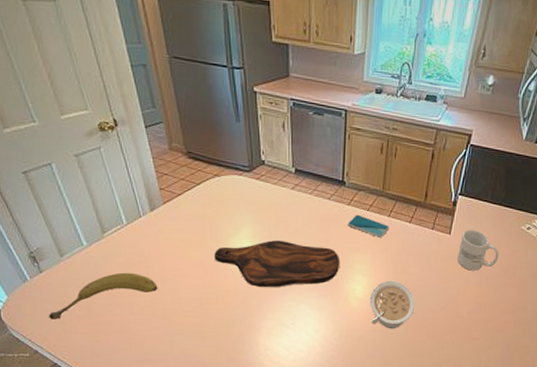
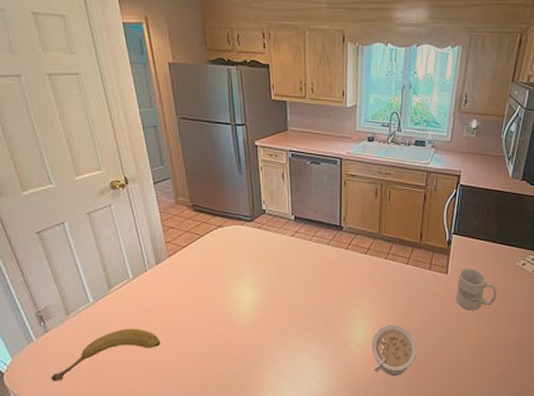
cutting board: present [214,240,340,288] -> none [217,288,341,338]
smartphone: present [347,214,390,238] -> none [346,258,387,281]

